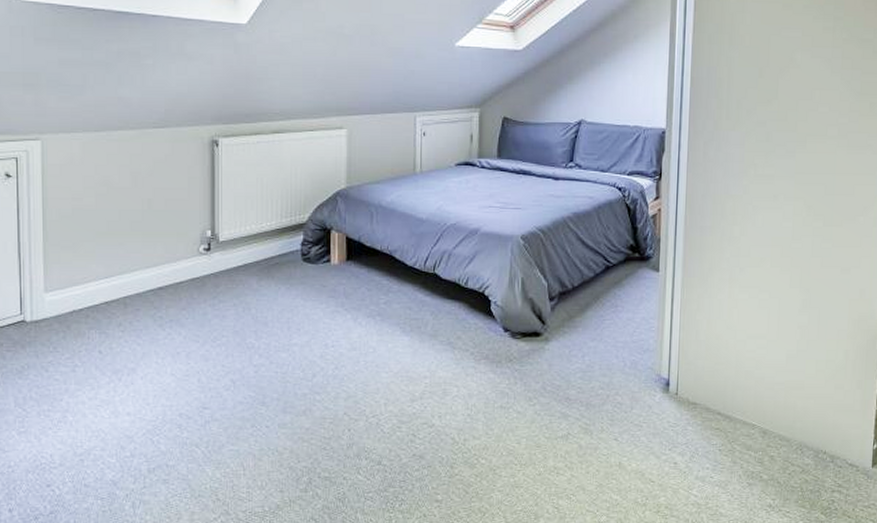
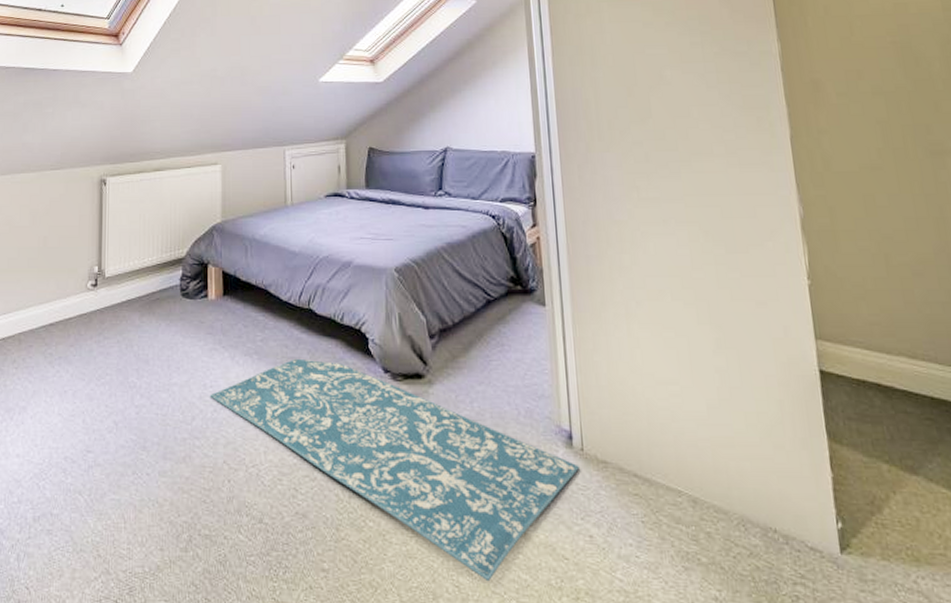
rug: none [331,319,672,503] -> present [209,358,579,582]

